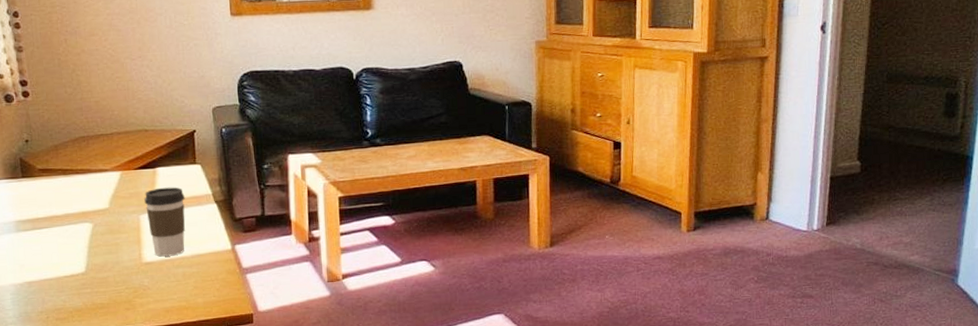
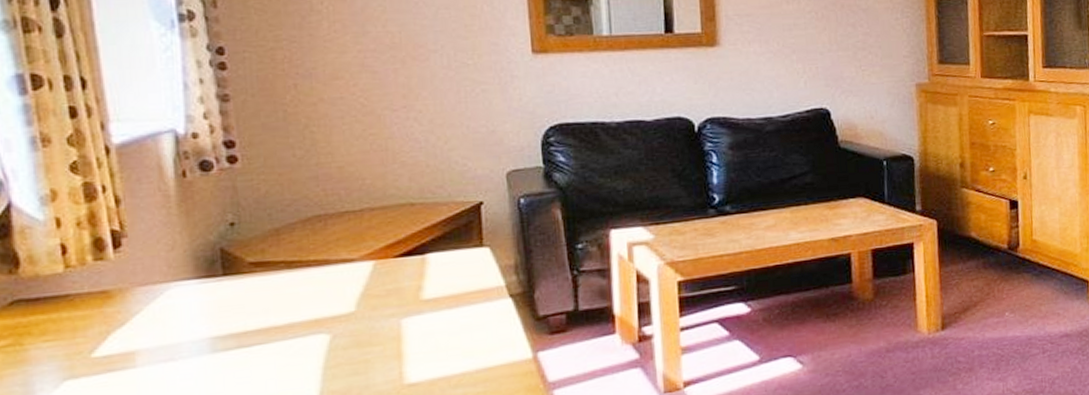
coffee cup: present [144,187,185,257] -> none [408,278,467,375]

